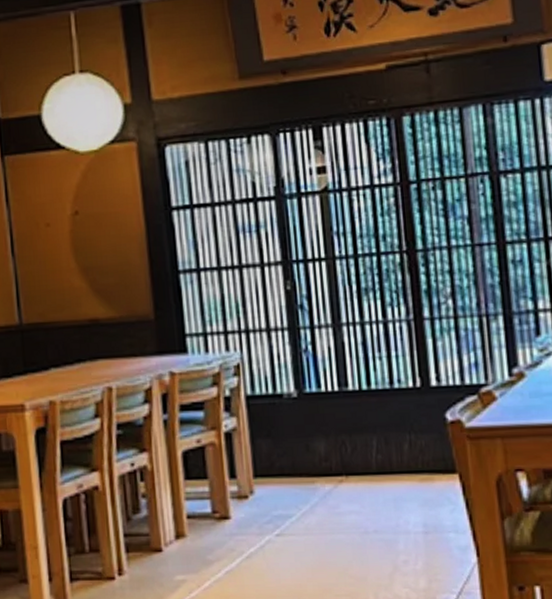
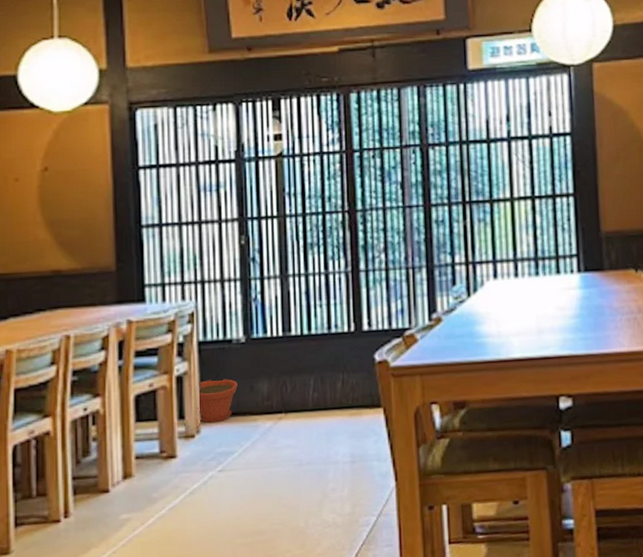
plant pot: none [248,436,292,483] -> present [197,379,238,423]

